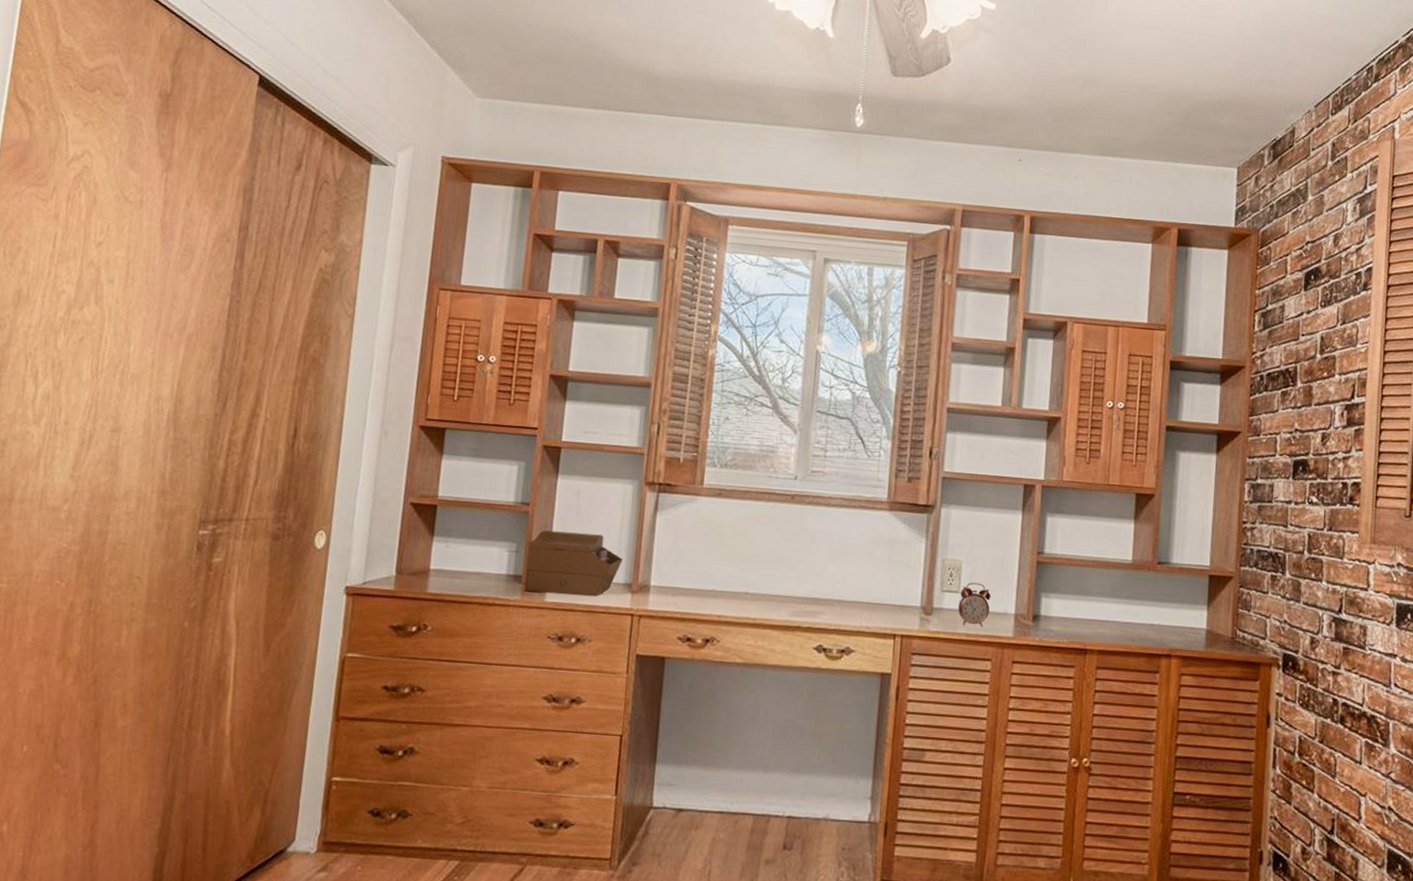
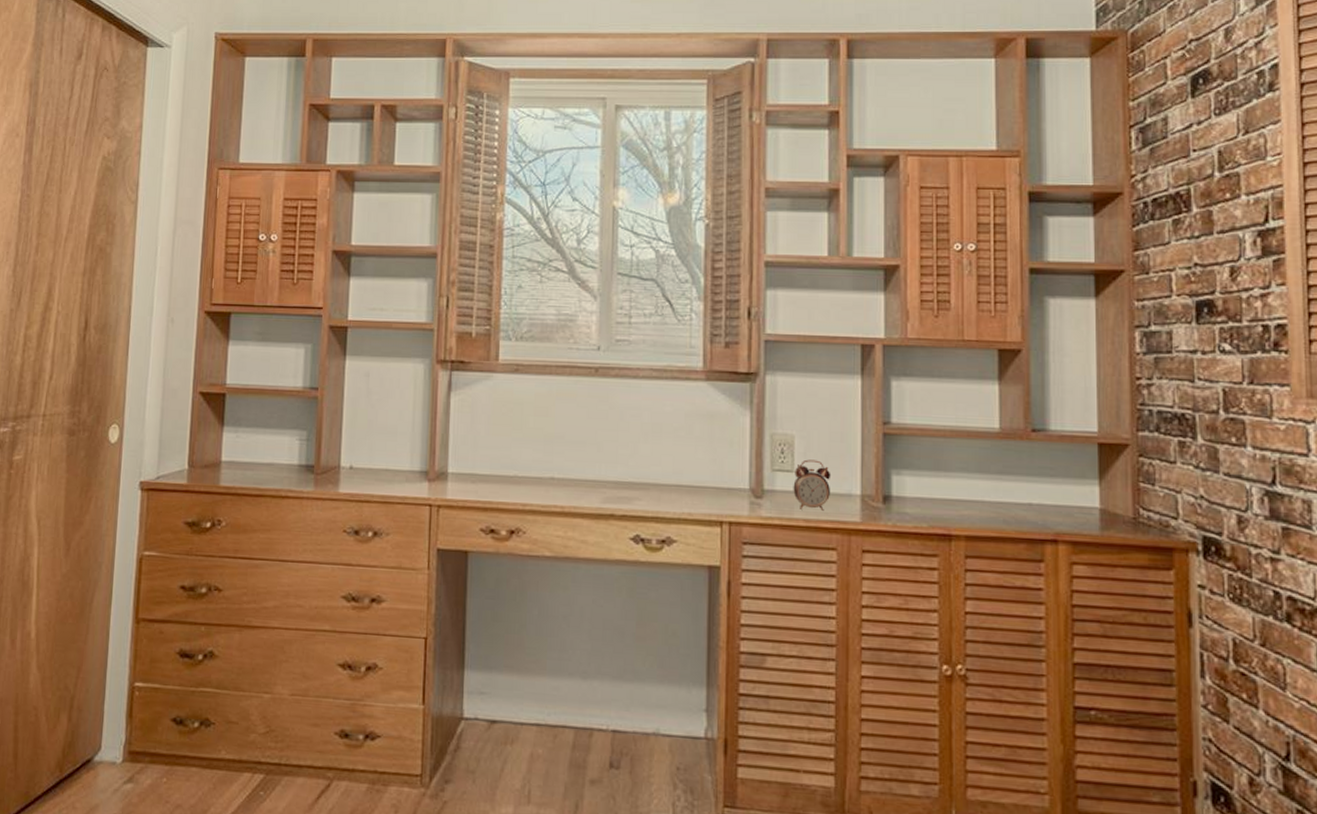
sewing box: present [524,530,623,596] -> none [317,416,418,486]

